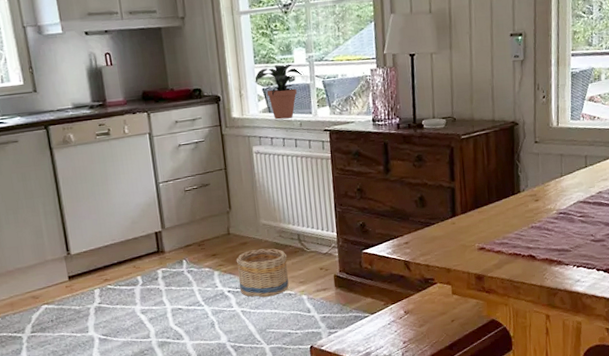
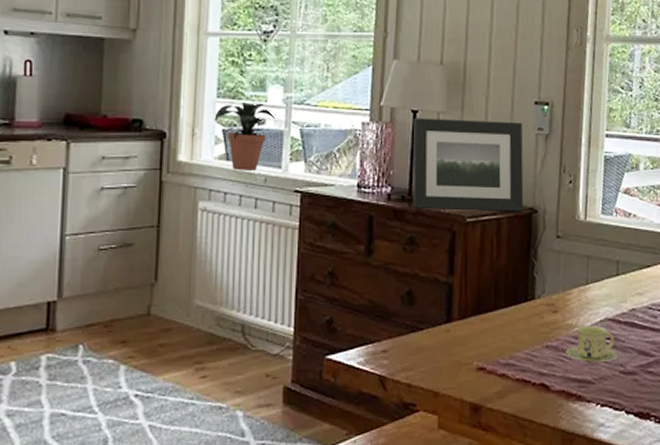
basket: present [236,248,289,297] -> none [151,340,224,408]
picture frame: none [411,53,506,134] -> present [412,118,524,212]
cup and saucer: none [547,208,589,236] -> present [565,326,618,363]

